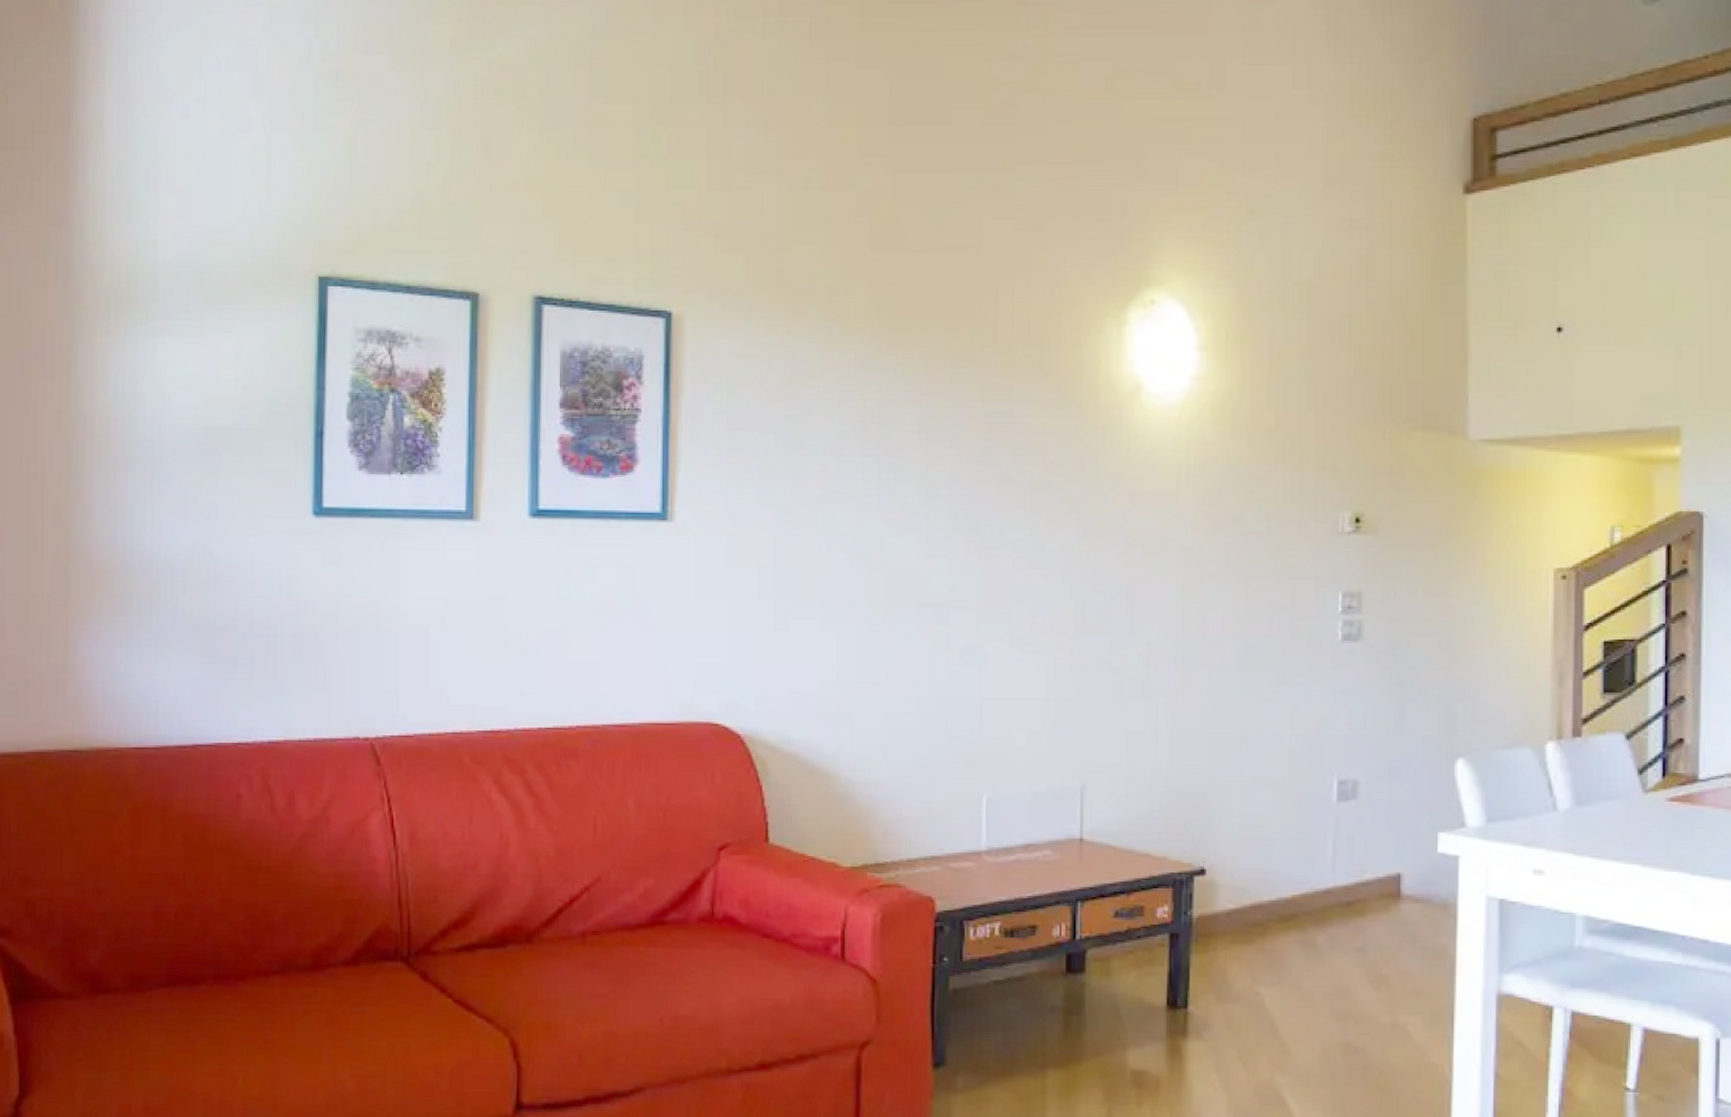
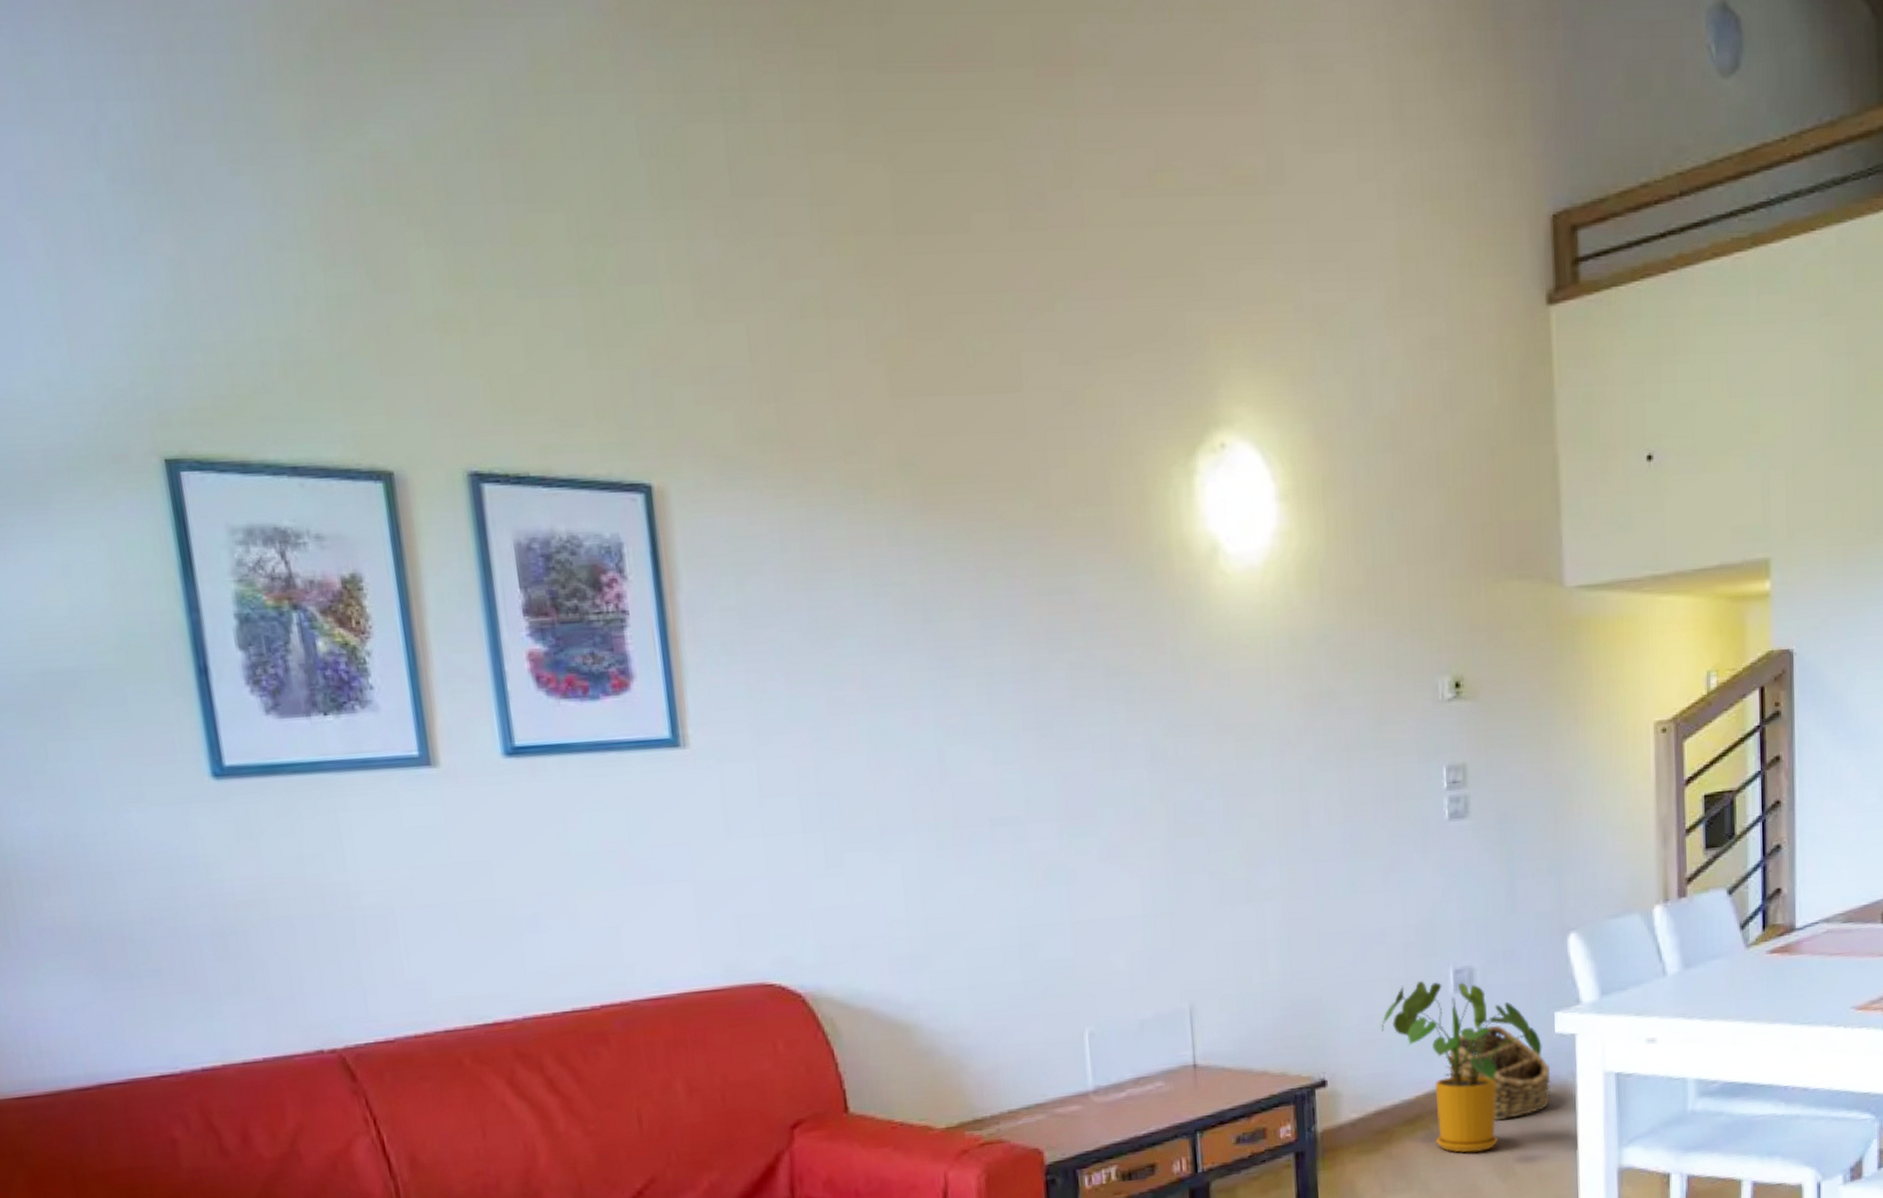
house plant: none [1263,787,1423,957] -> present [1381,981,1542,1153]
basket: none [1327,837,1431,930] -> present [1448,1025,1551,1121]

